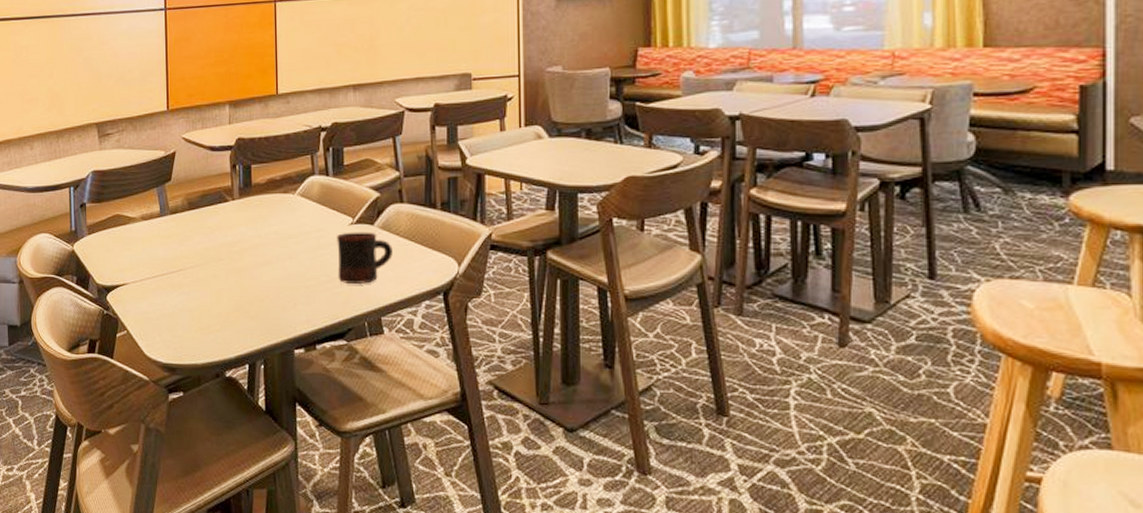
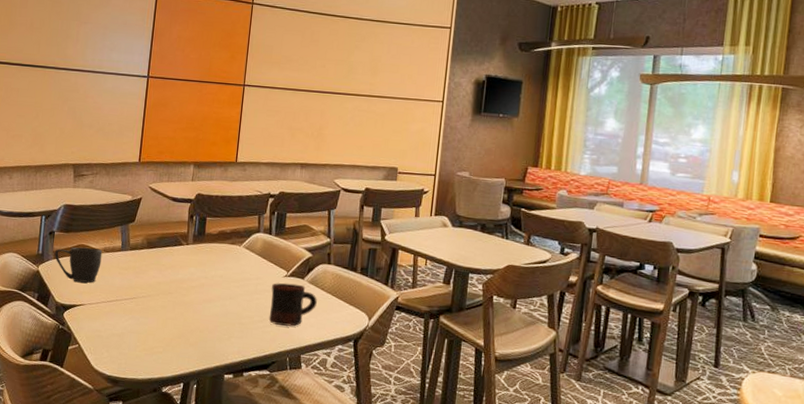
mug: none [89,218,140,258] -> present [54,247,103,283]

